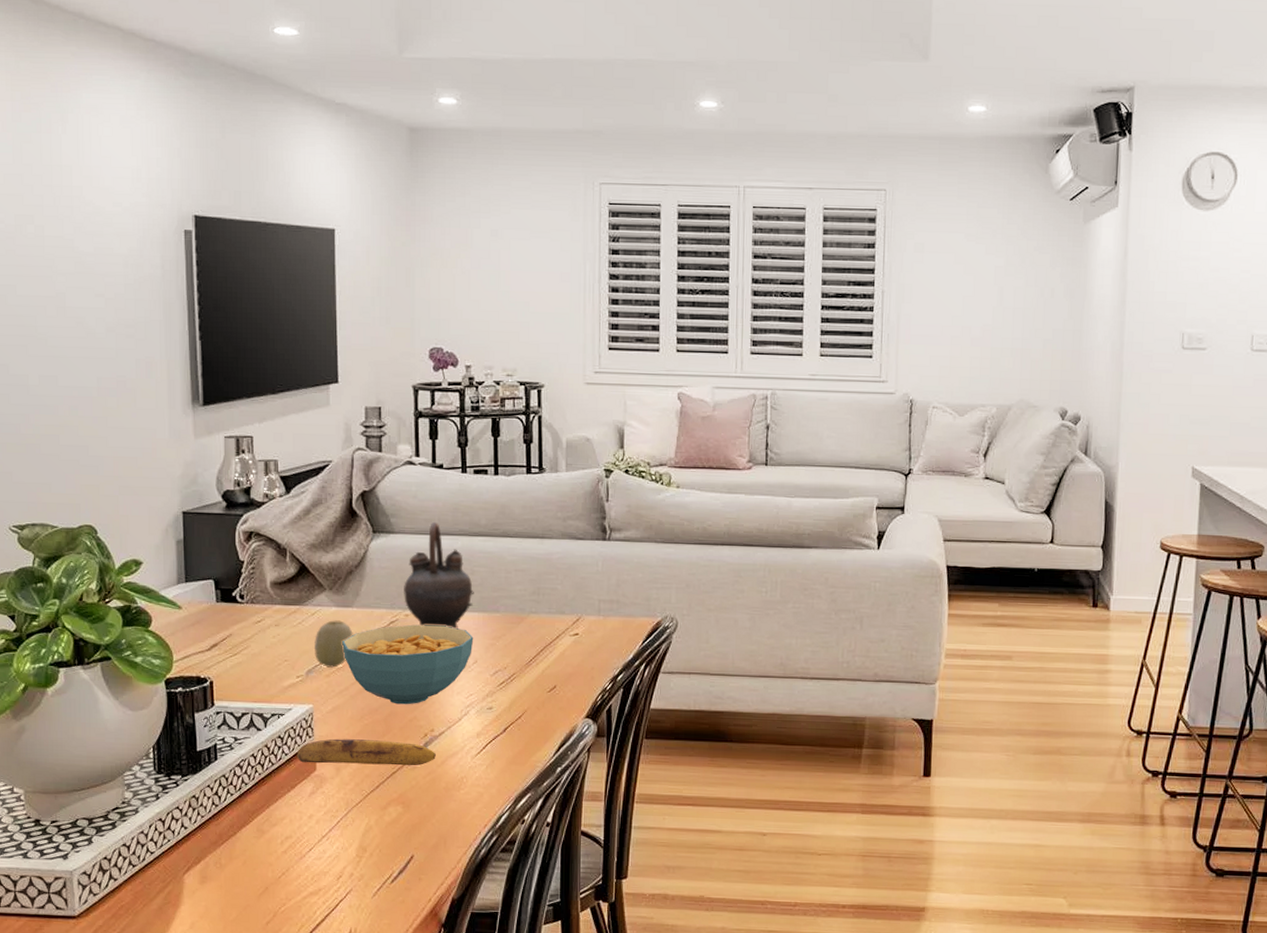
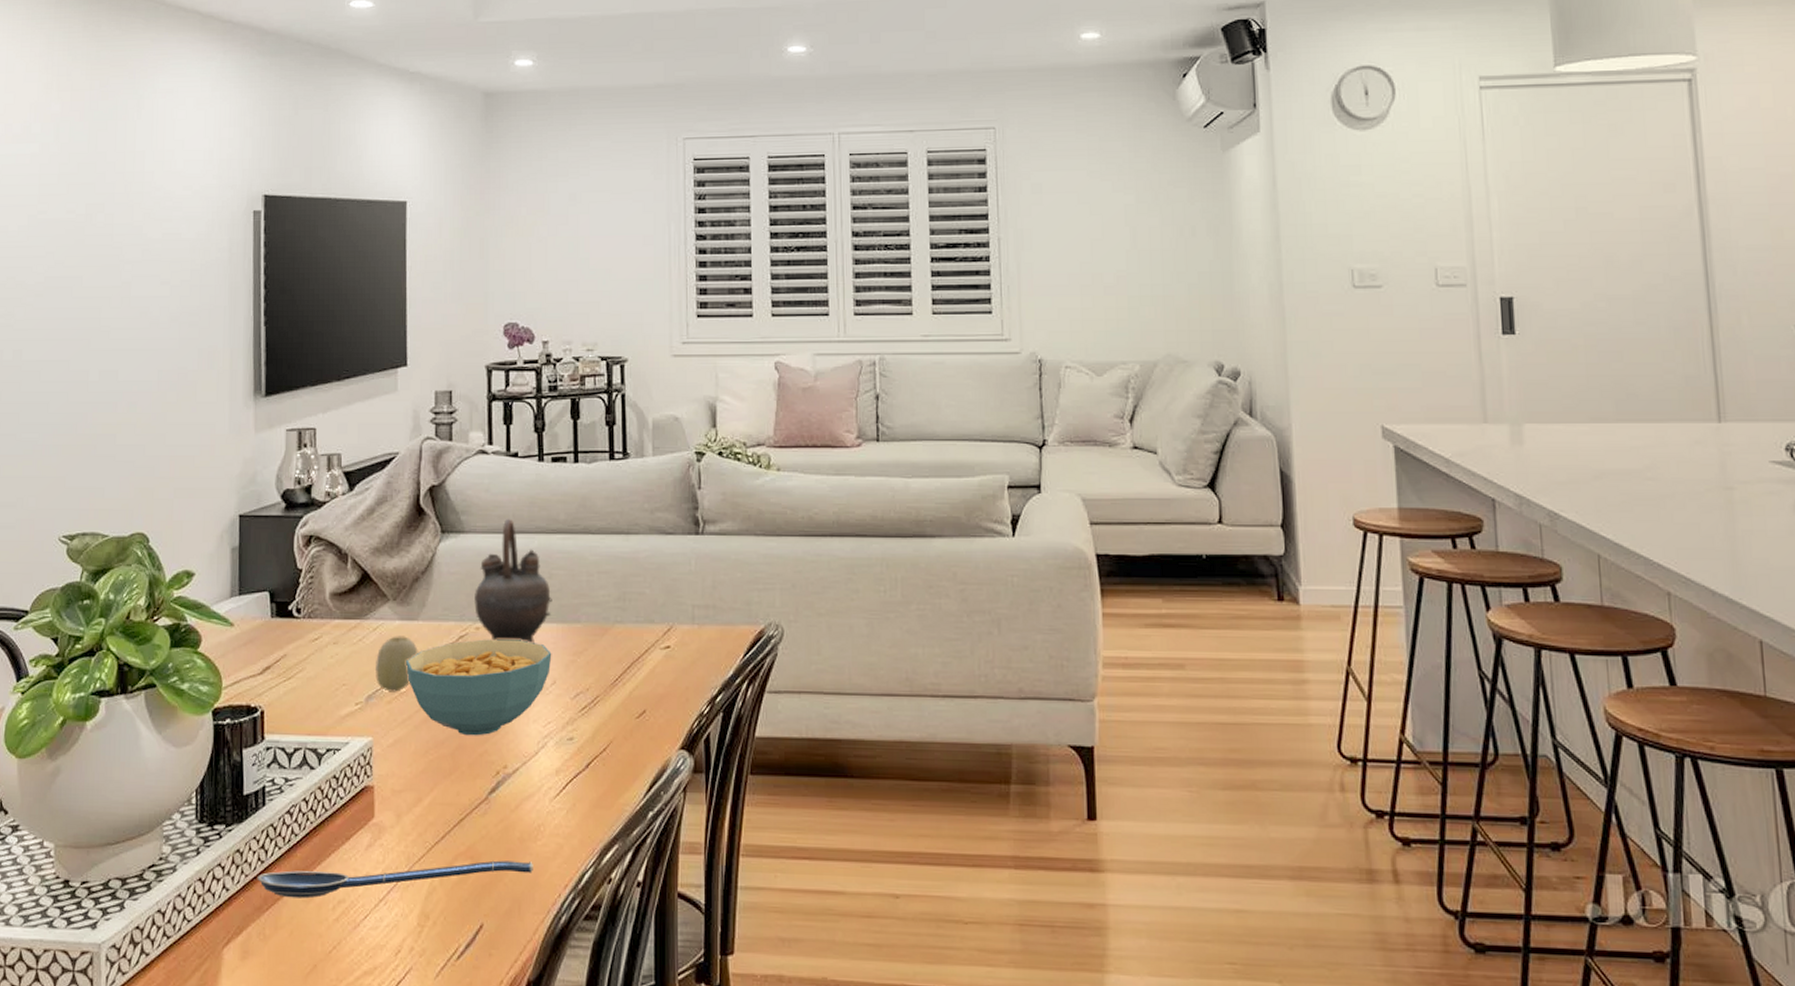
spoon: none [213,805,457,835] -> present [258,860,533,899]
banana: present [296,738,436,766] -> none [352,778,509,812]

